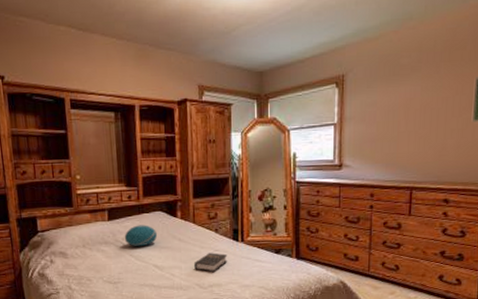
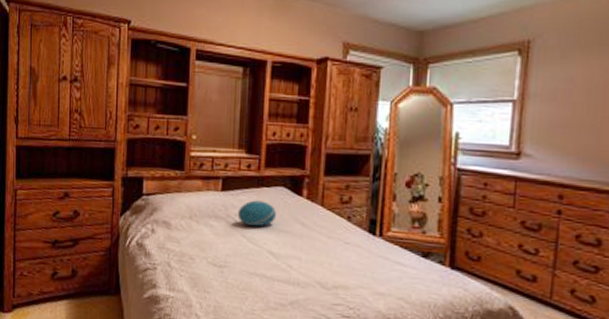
hardback book: present [193,252,228,273] -> none [316,245,361,271]

